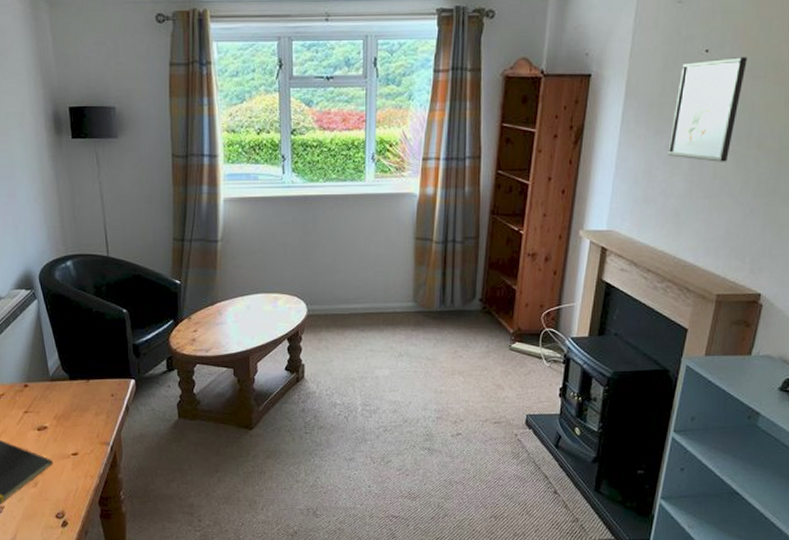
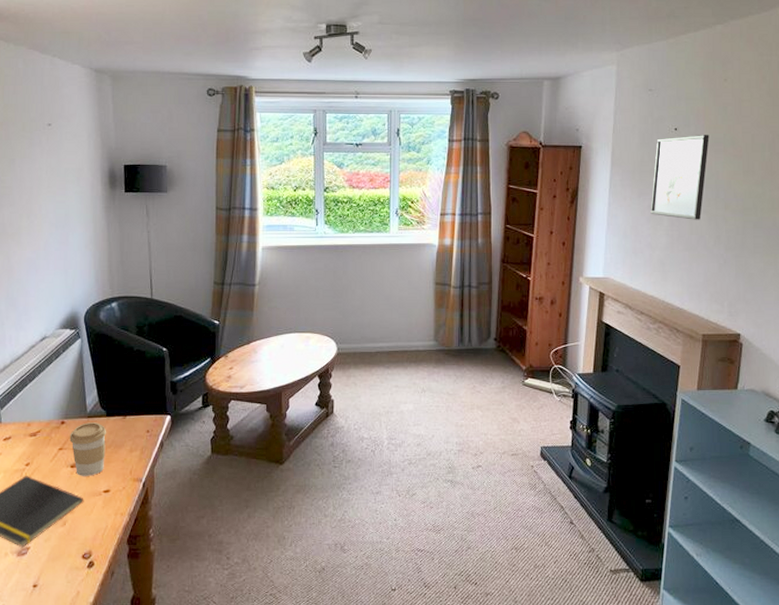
coffee cup: none [34,386,71,439] -> present [69,422,106,476]

